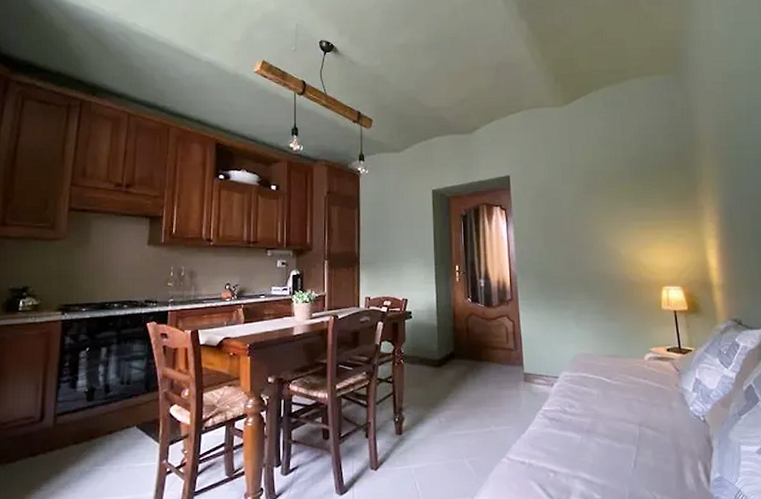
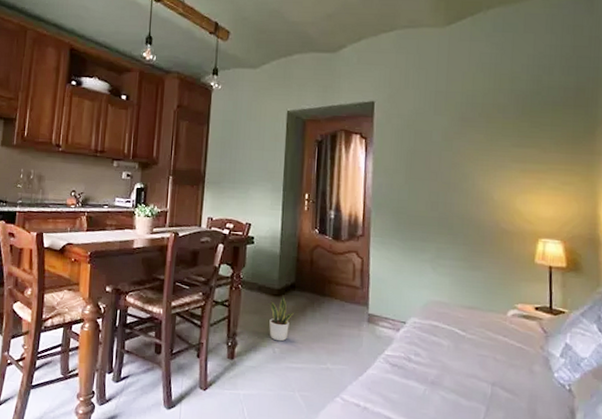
potted plant: none [430,365,456,411] -> present [268,295,295,342]

